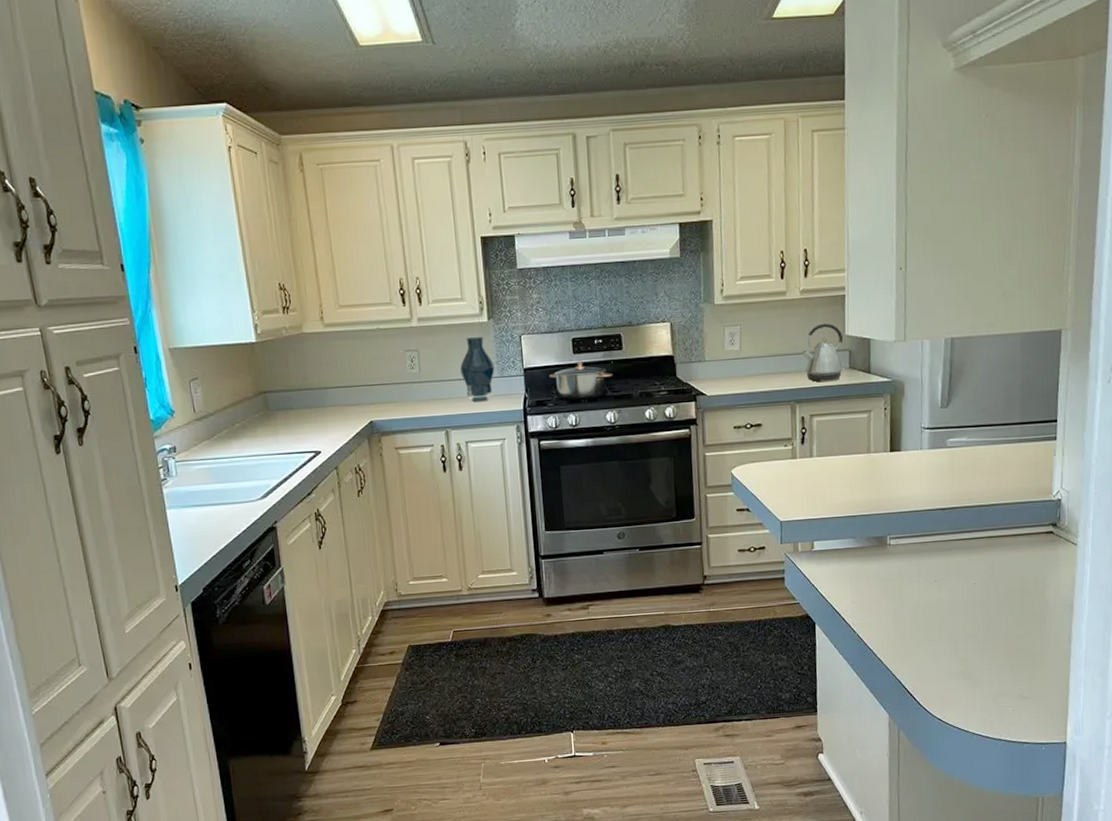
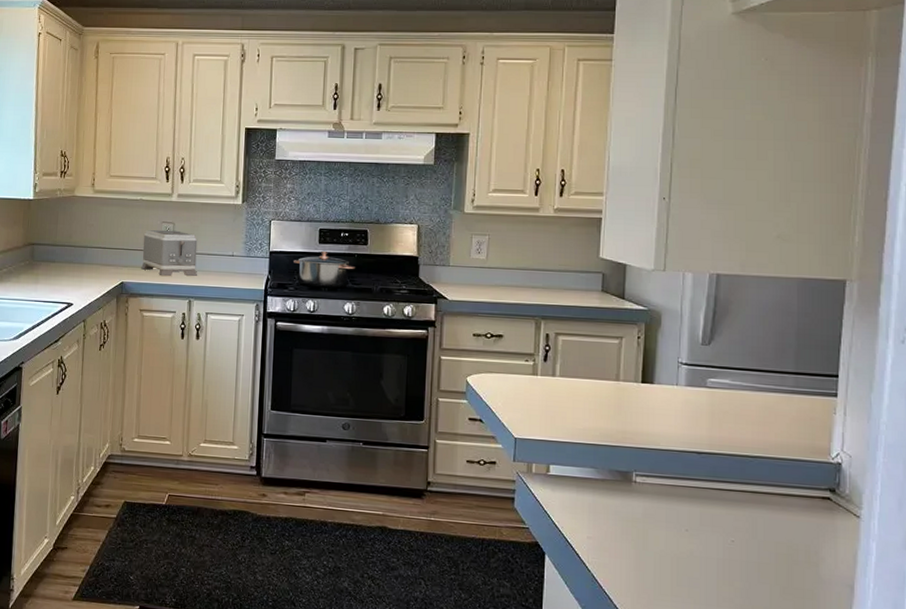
toaster: none [386,358,451,410] -> present [141,229,198,277]
vase: present [460,337,495,403] -> none [210,217,243,278]
kettle: present [801,323,845,383] -> none [550,243,598,303]

